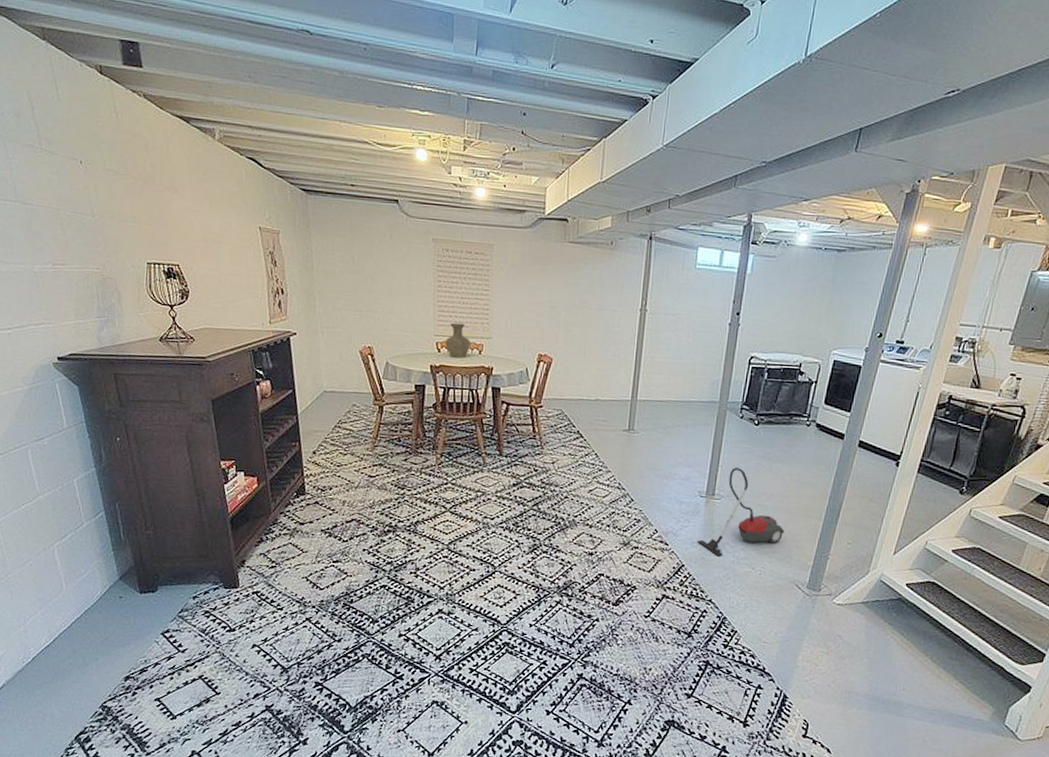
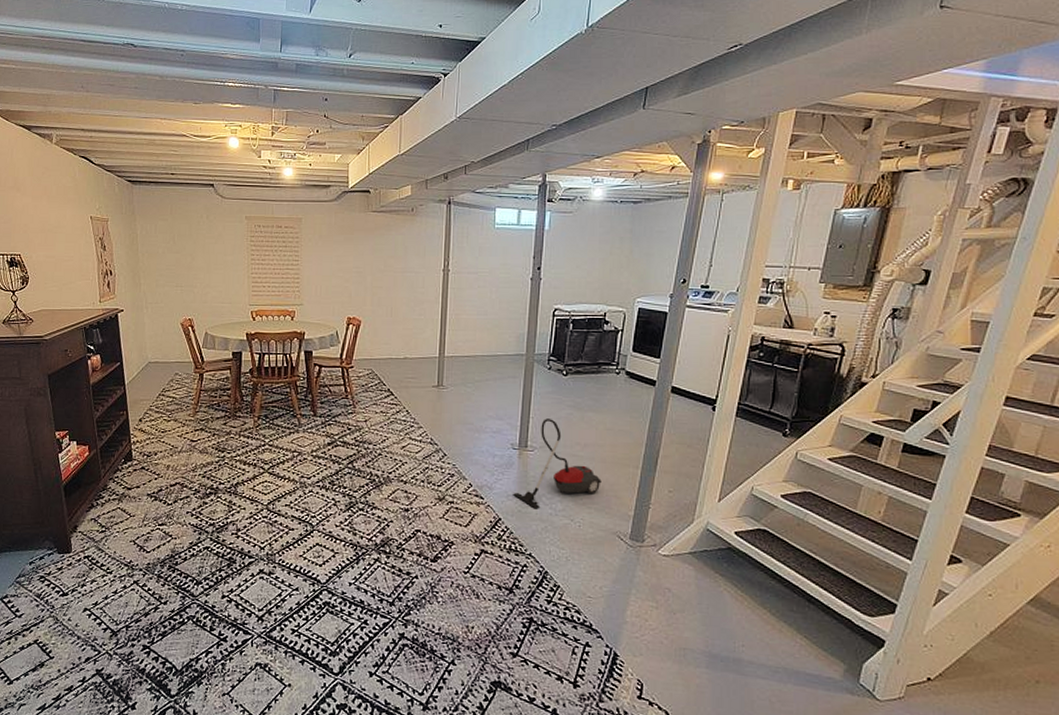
vase: present [445,322,471,359] -> none [259,292,283,325]

